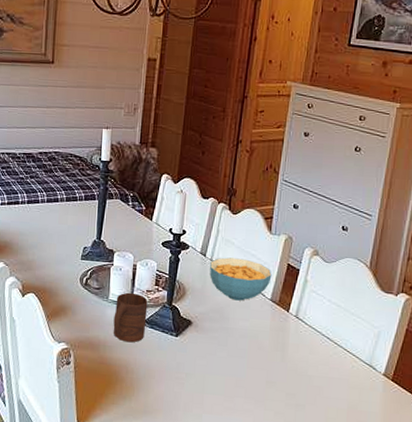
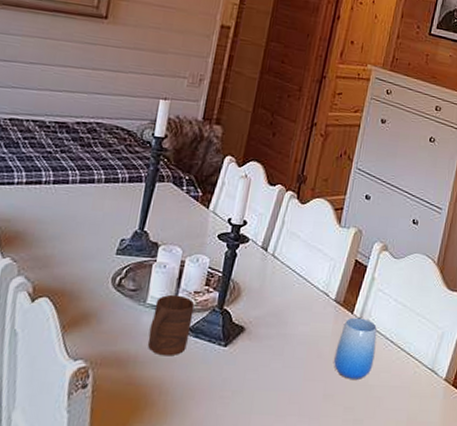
cereal bowl: present [209,257,272,301] -> none [270,252,338,302]
cup: none [274,315,314,370] -> present [334,317,378,379]

